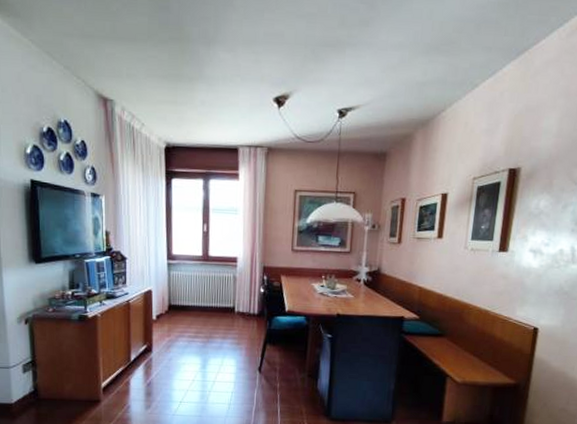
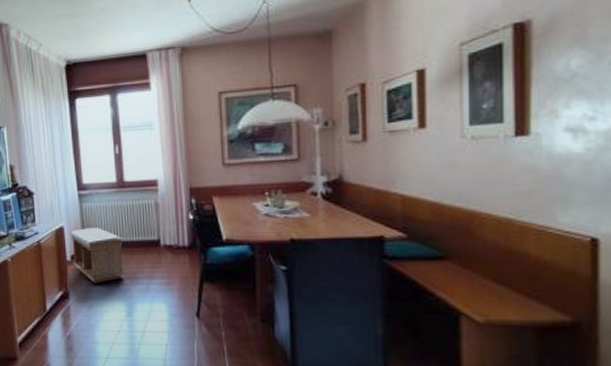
bench: none [157,292,203,340] -> present [70,228,124,283]

